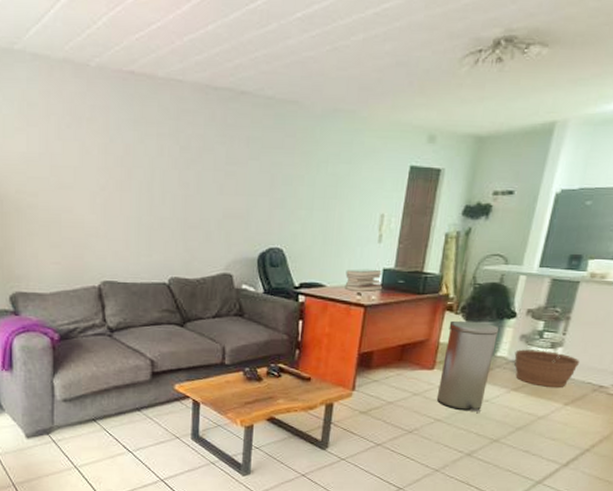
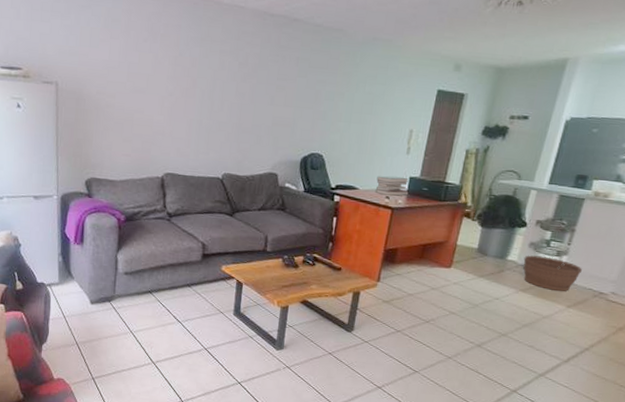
pedal bin: present [436,320,499,413] -> none [452,226,511,309]

